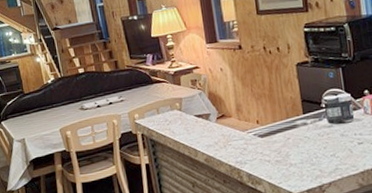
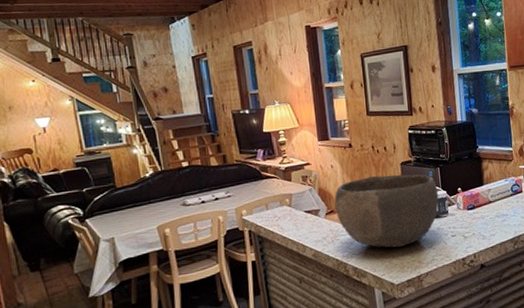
bowl: none [225,75,342,155] -> present [334,174,439,248]

